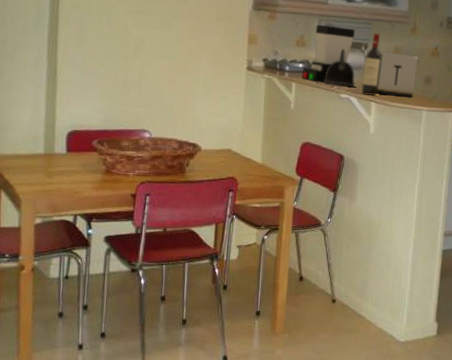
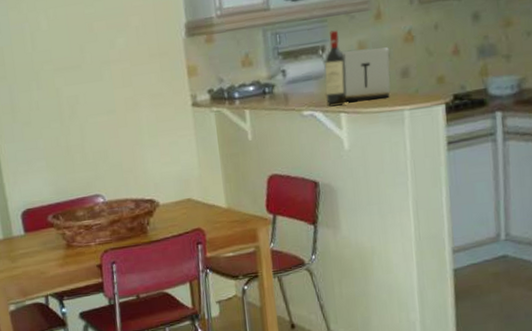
coffee maker: present [302,25,356,83] -> none [254,32,308,105]
kettle: present [323,48,355,89] -> none [280,57,317,105]

